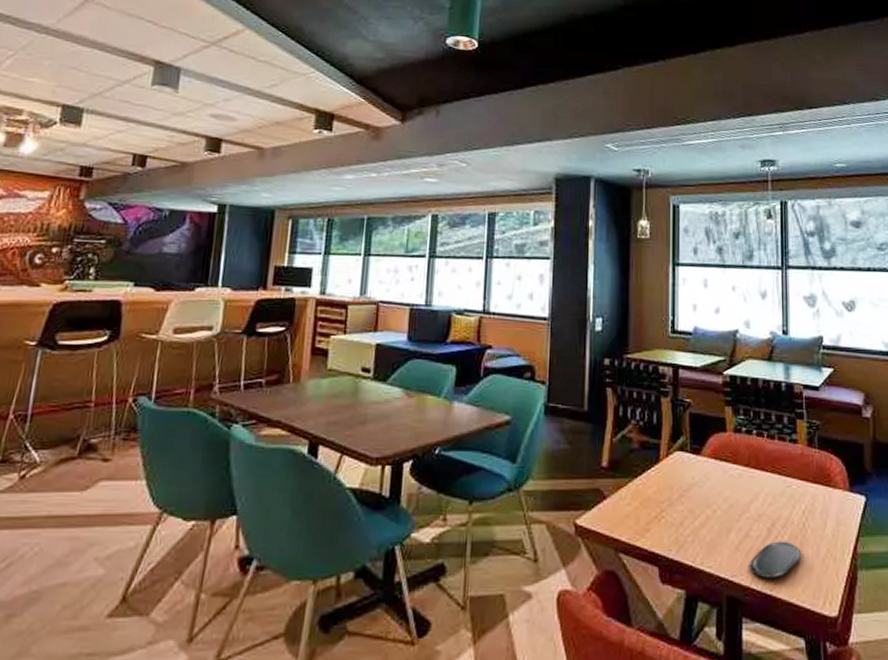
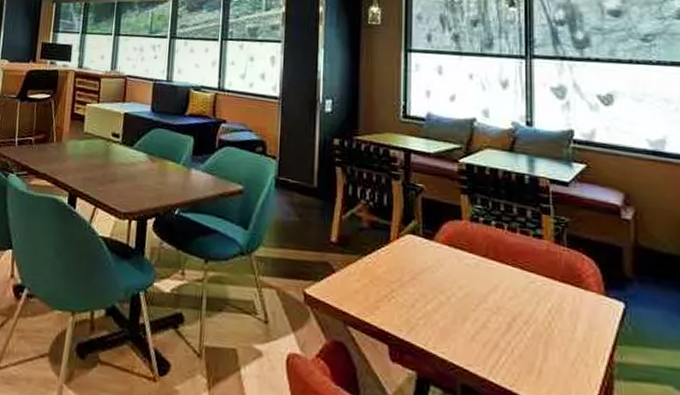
oval tray: present [749,541,801,578] -> none [486,336,546,374]

